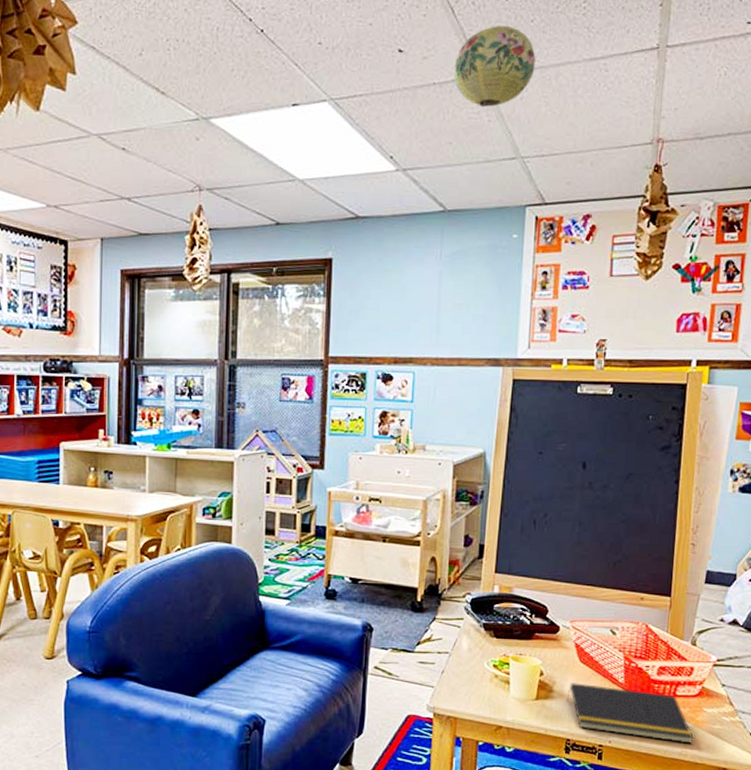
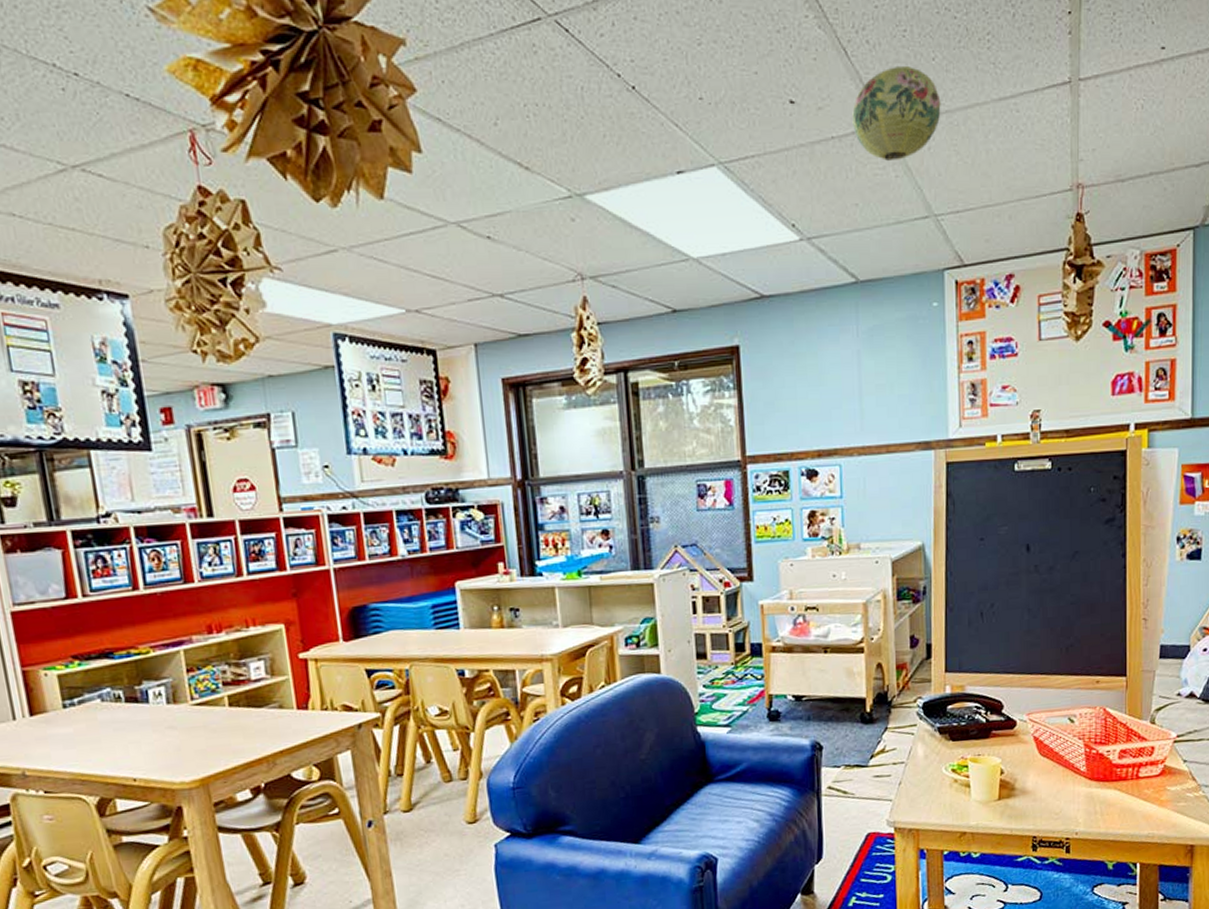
notepad: present [566,683,694,744] -> none [1029,777,1159,825]

